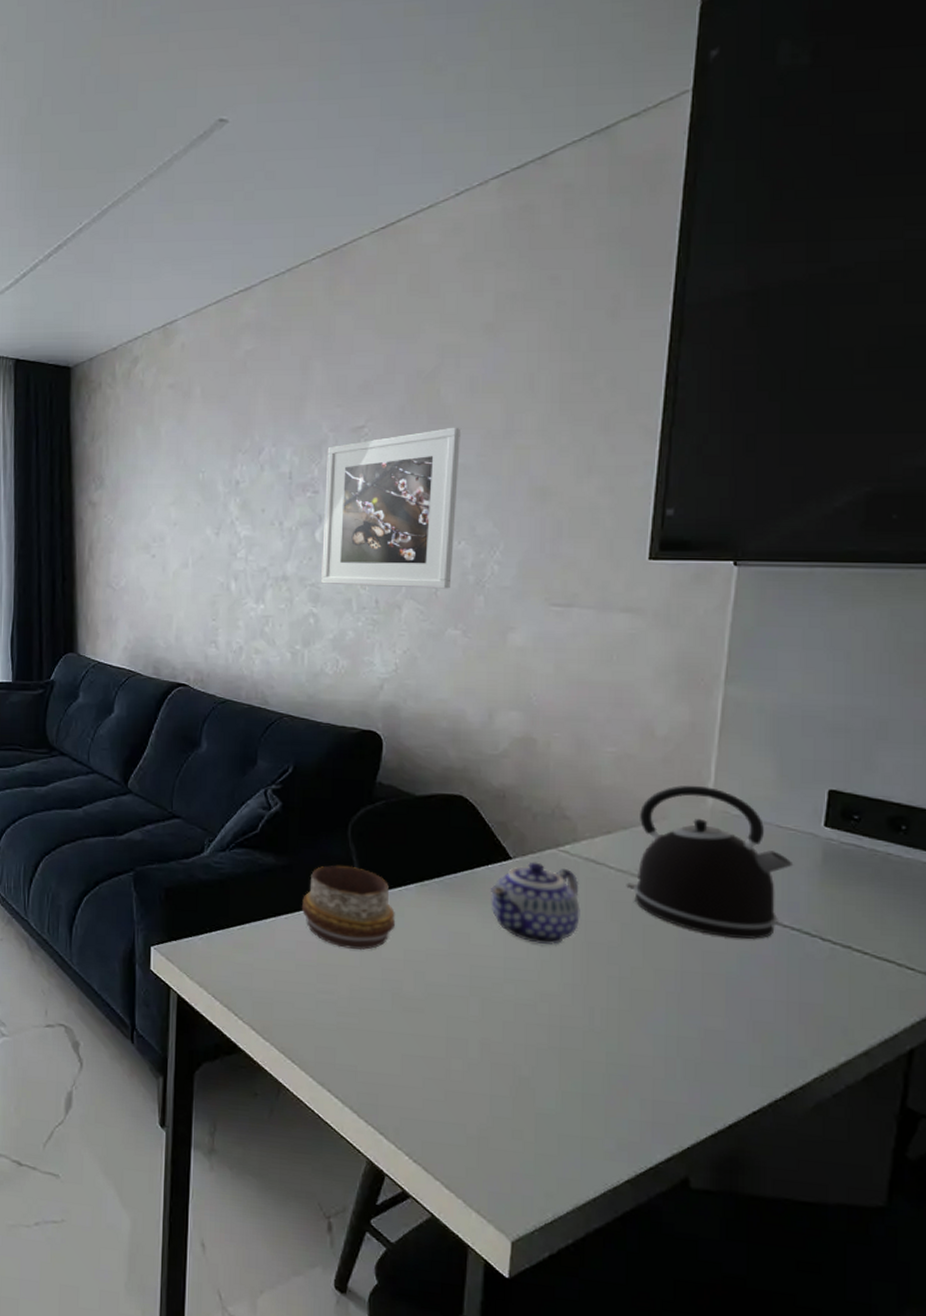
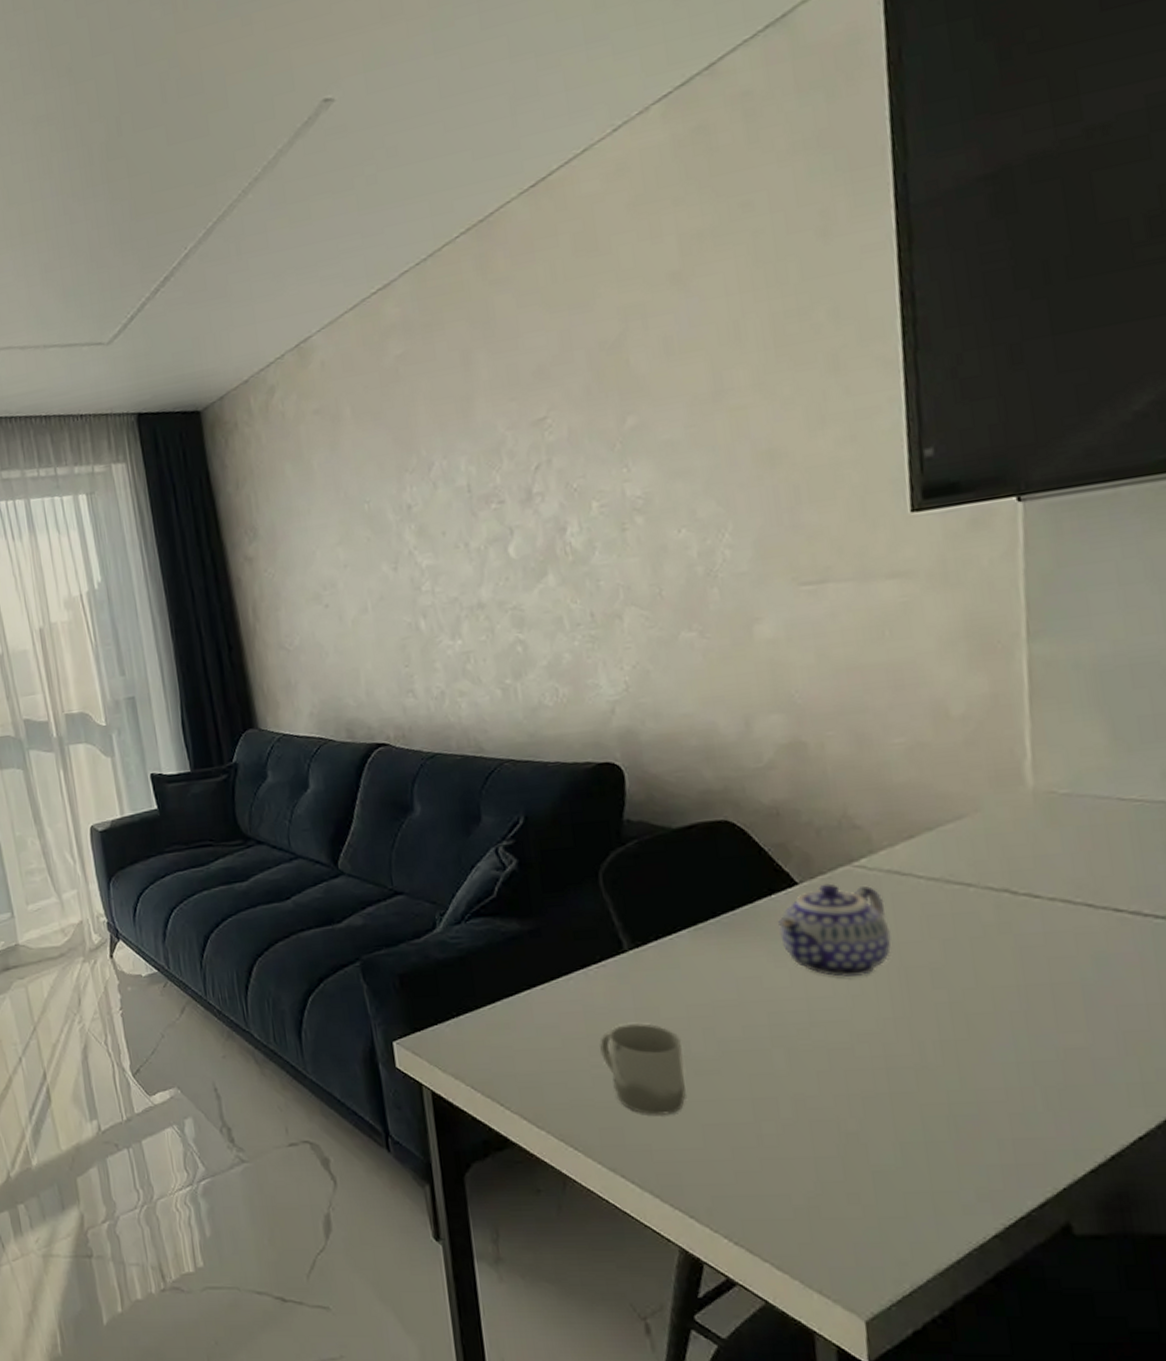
decorative bowl: present [302,865,396,951] -> none [558,919,672,1014]
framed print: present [321,427,462,589] -> none [507,398,677,605]
cup: none [327,959,395,1042] -> present [600,1023,686,1115]
kettle: present [626,785,794,939] -> none [941,765,1146,938]

